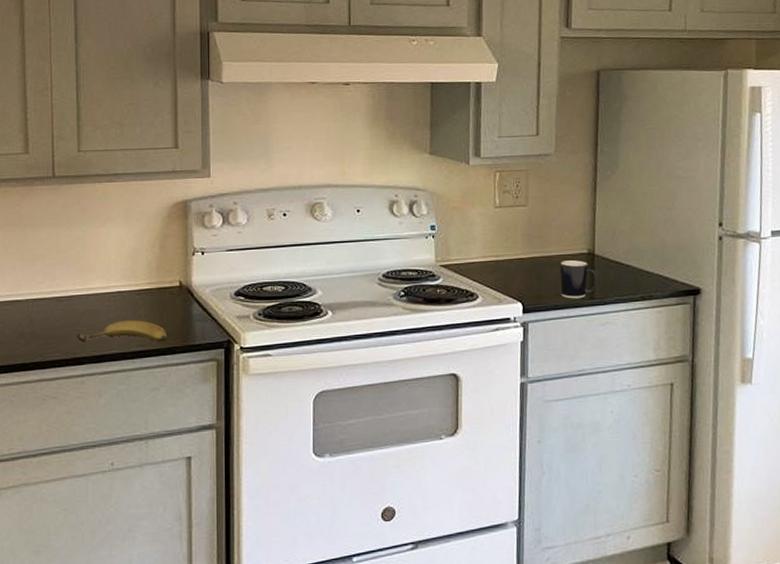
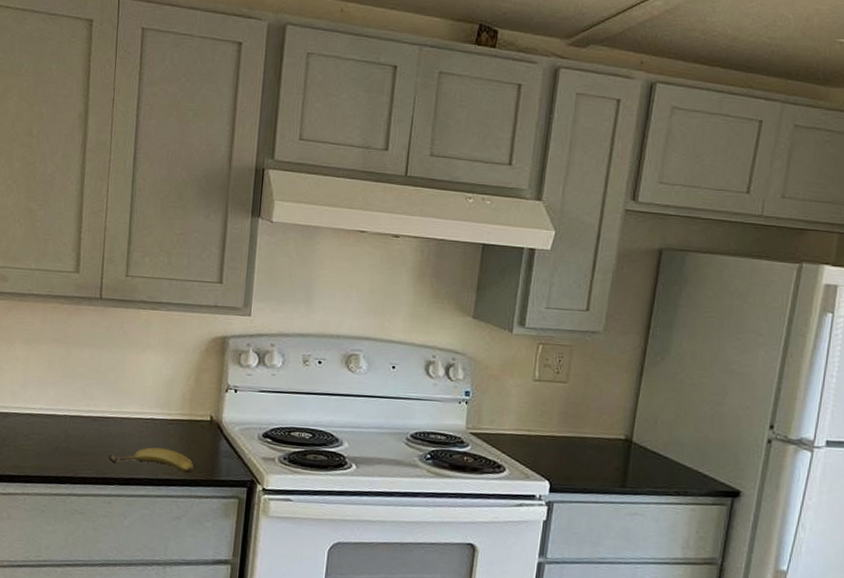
mug: present [559,260,597,299] -> none [591,444,632,485]

